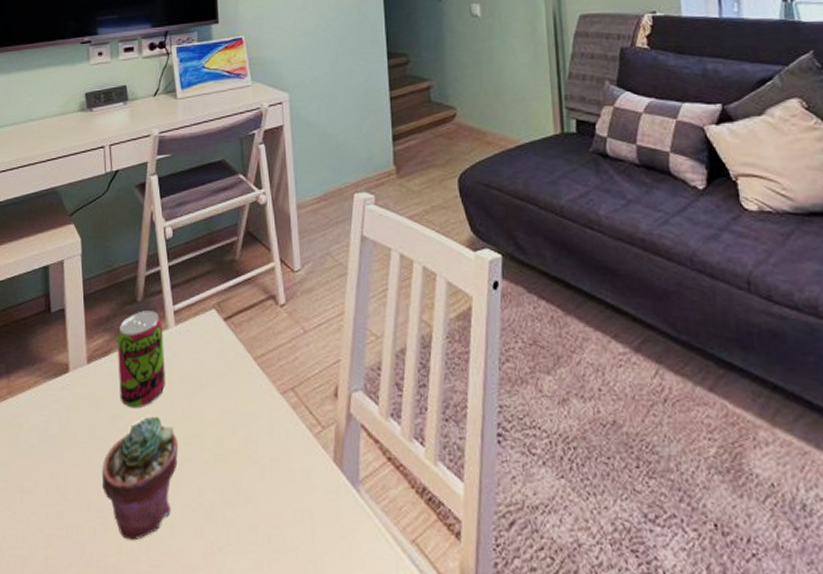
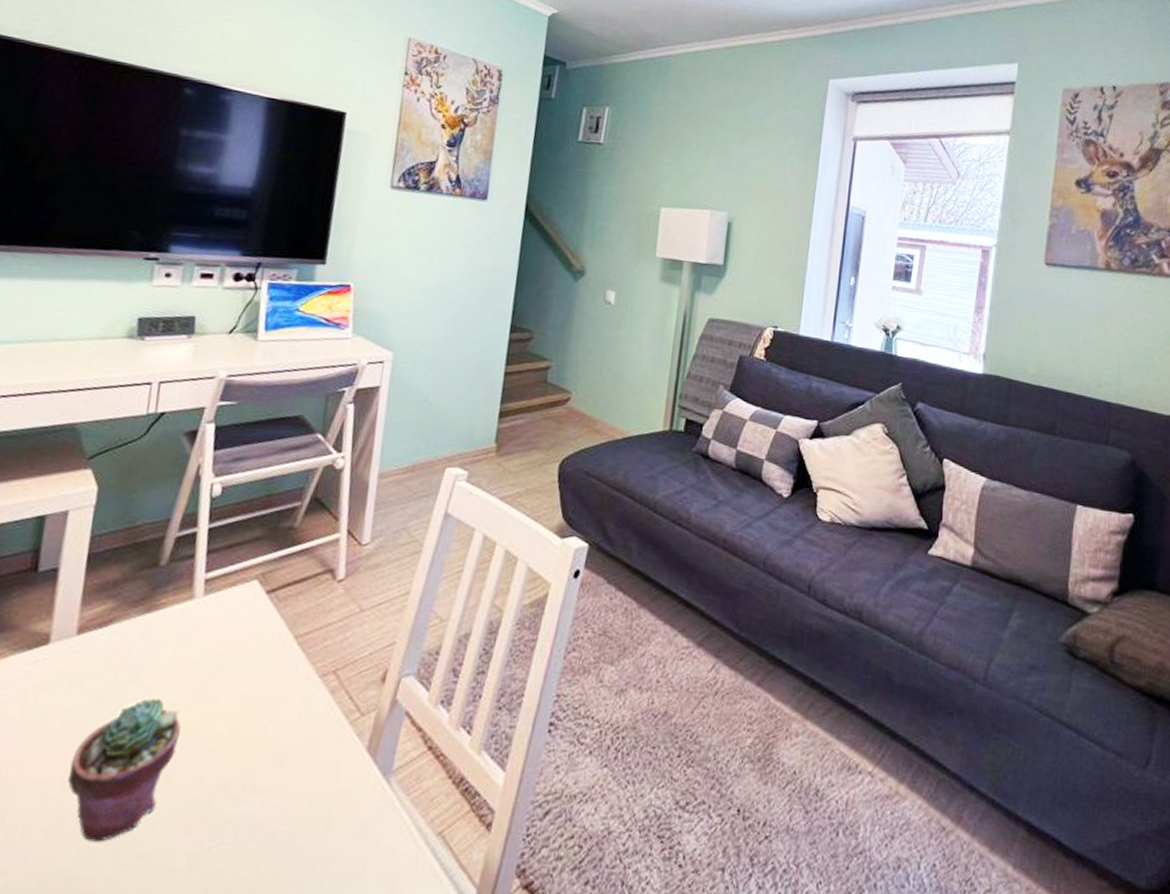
beverage can: present [117,310,165,409] -> none [113,576,188,689]

